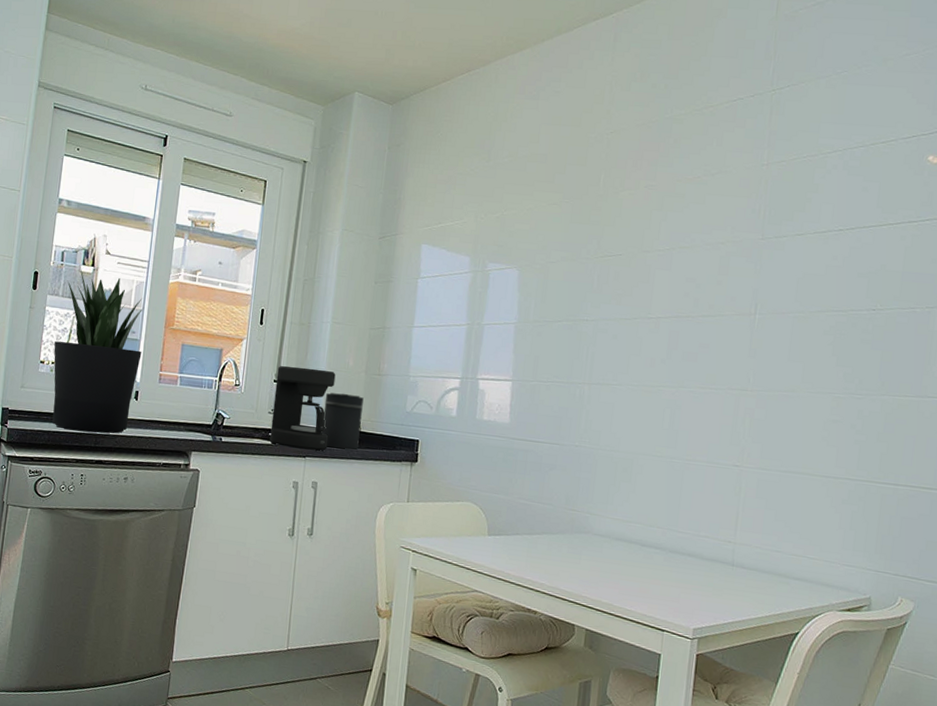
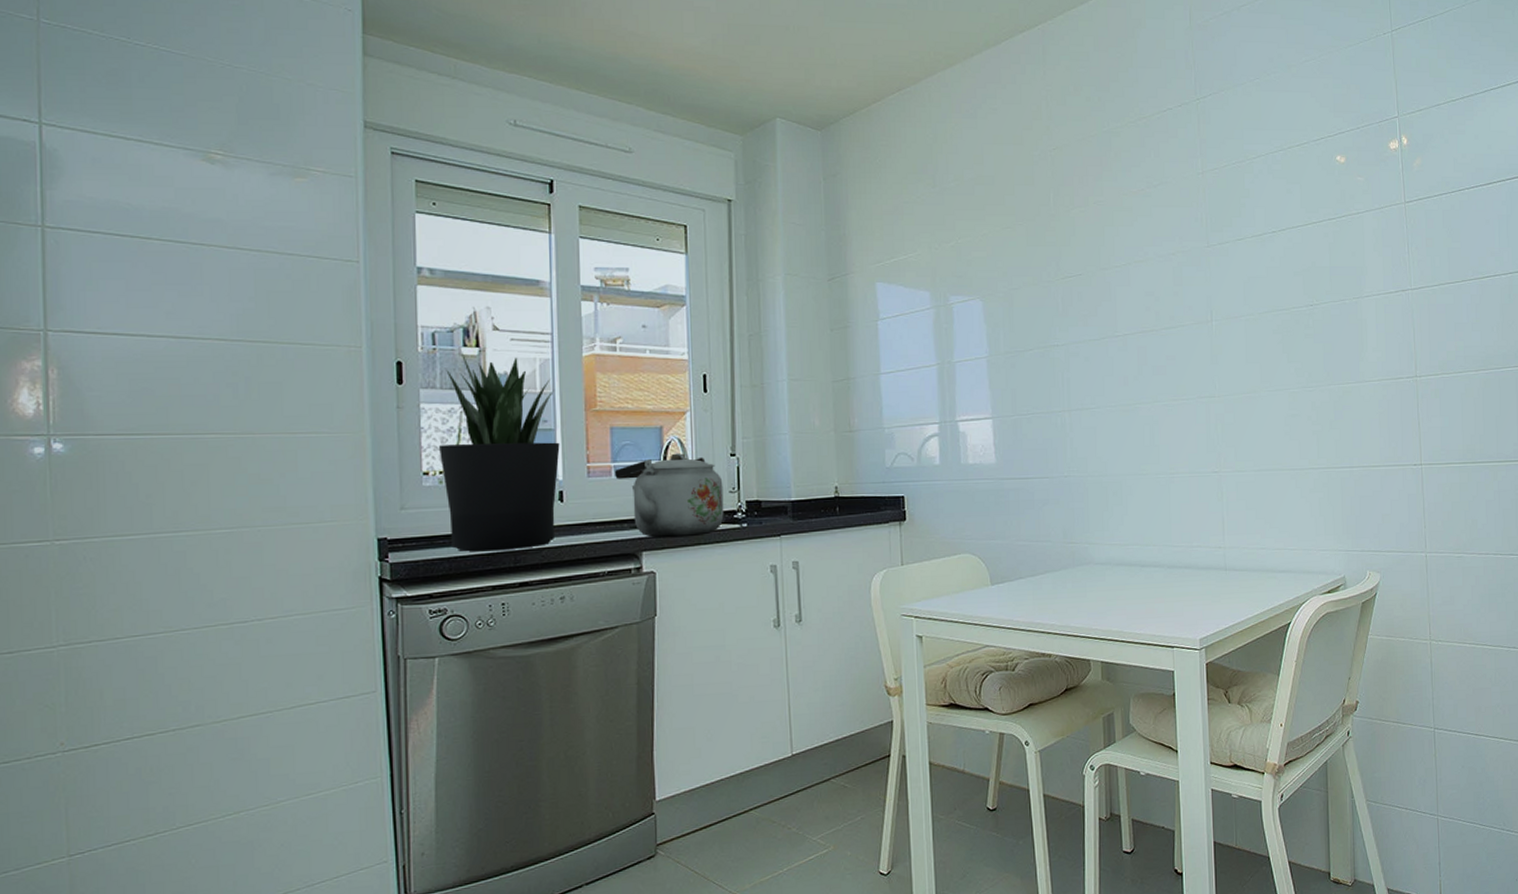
kettle: none [179,373,265,447] -> present [614,453,724,539]
coffee maker: present [269,366,336,451] -> none [733,434,804,528]
cylinder: present [322,393,364,451] -> none [793,457,839,520]

